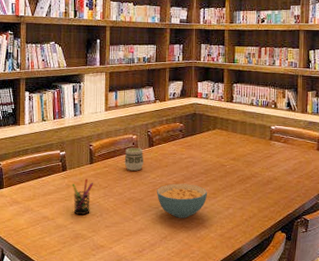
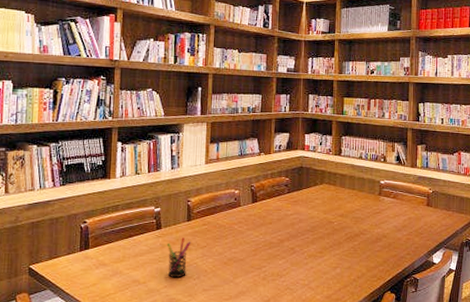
cup: present [124,147,144,171] -> none [225,203,247,228]
cereal bowl: present [156,183,208,218] -> none [259,242,314,280]

